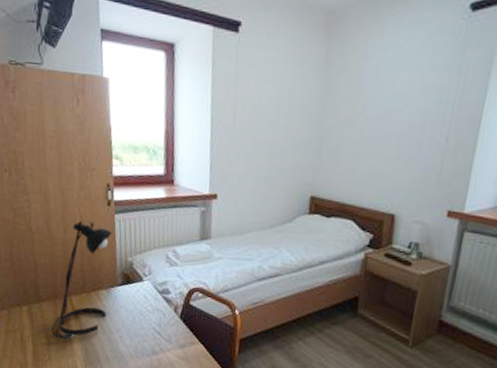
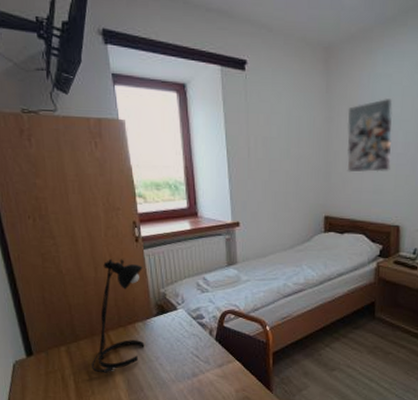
wall art: none [340,72,400,153] -> present [347,99,393,173]

